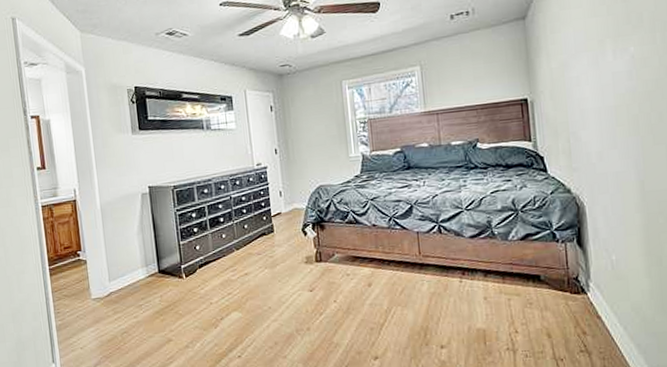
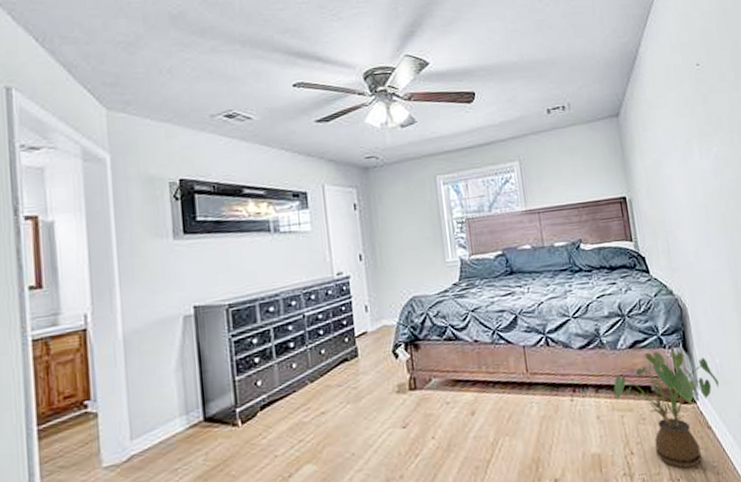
house plant: none [502,244,614,351] -> present [613,351,720,469]

